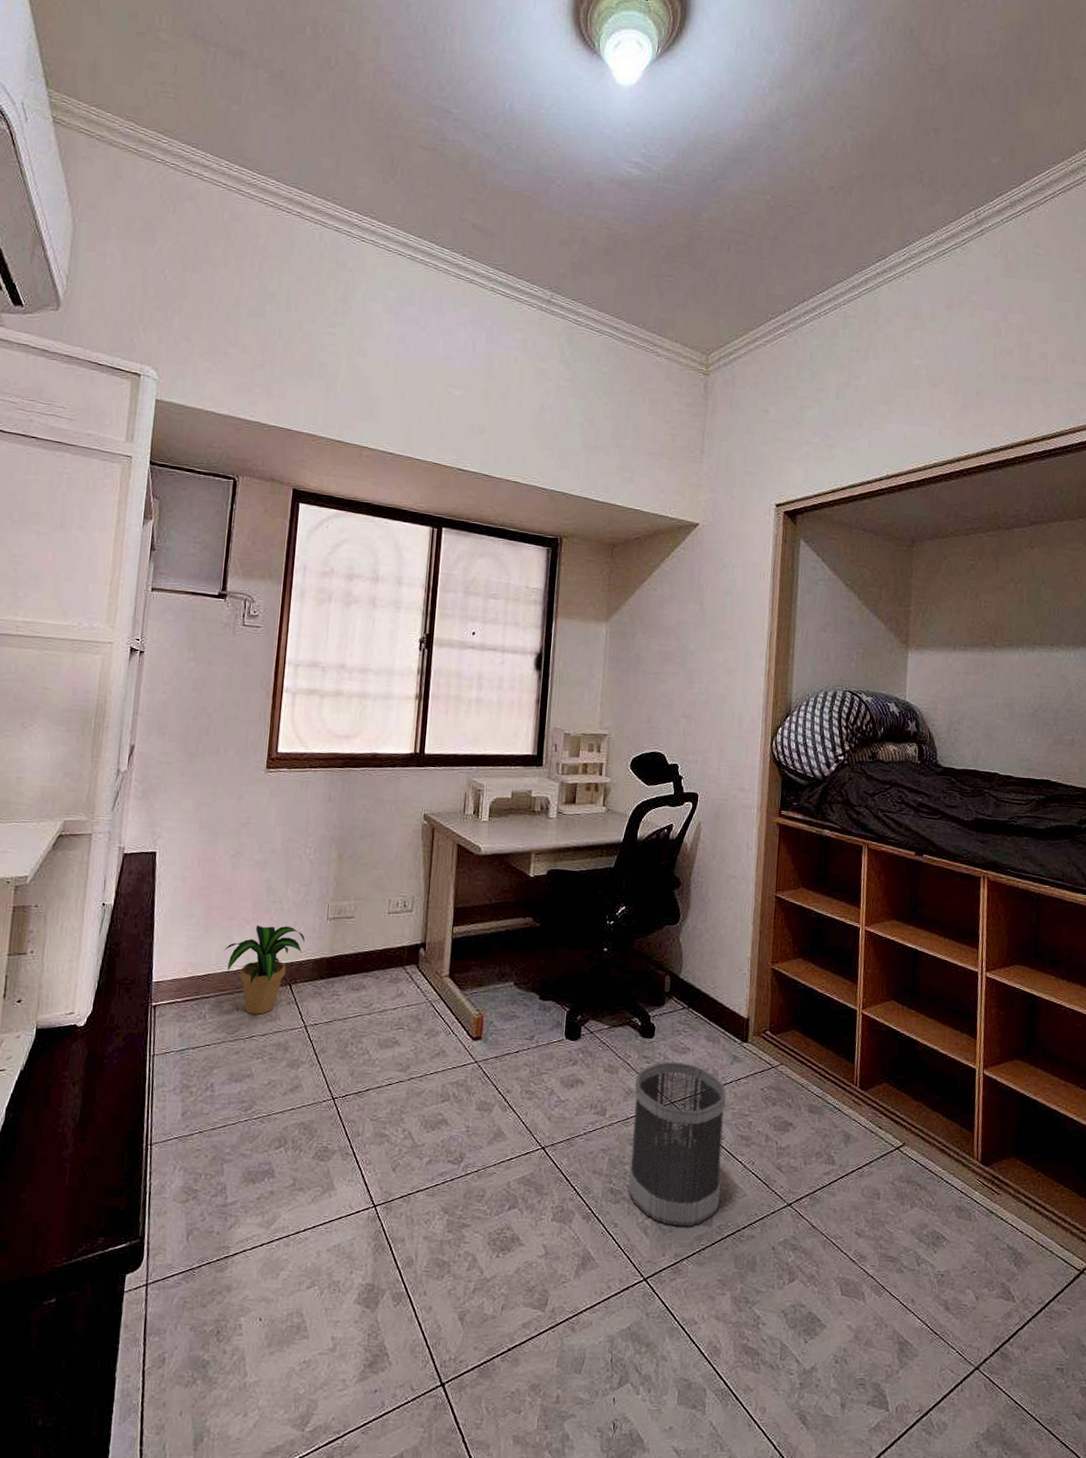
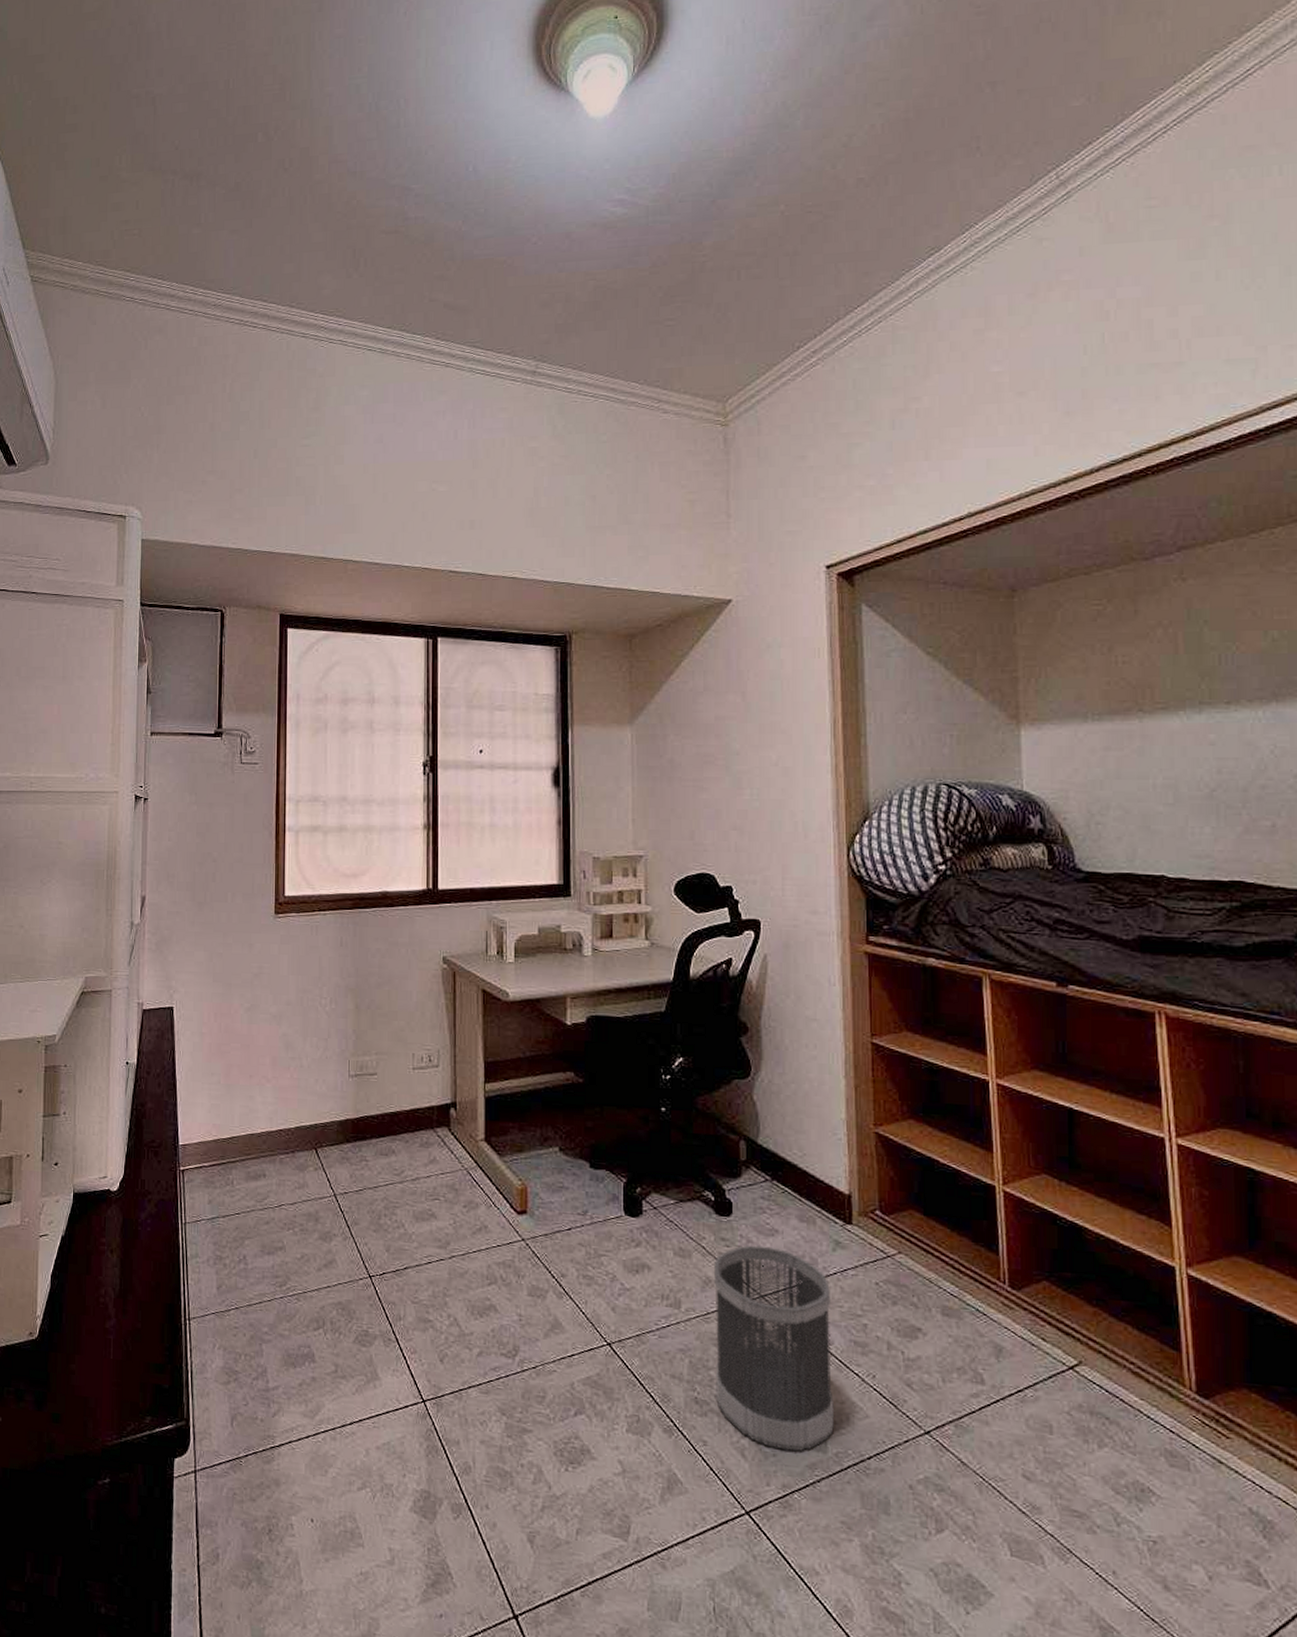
potted plant: present [223,925,305,1015] -> none [245,1083,327,1181]

